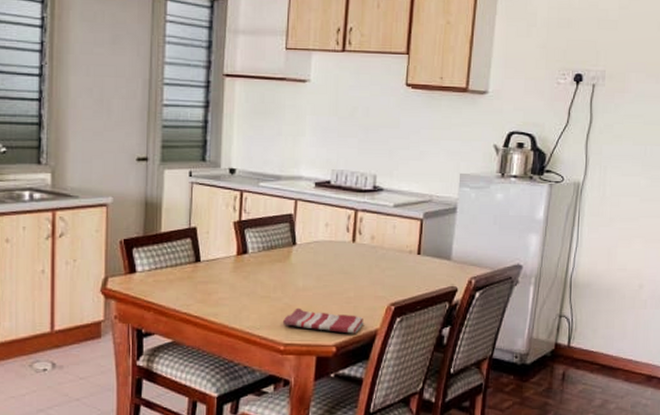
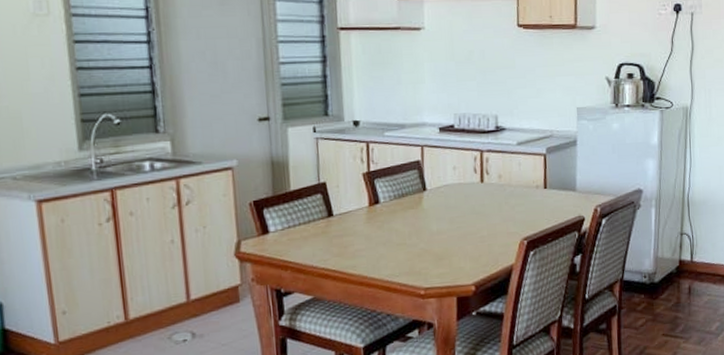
dish towel: present [283,307,364,334] -> none [421,251,500,272]

